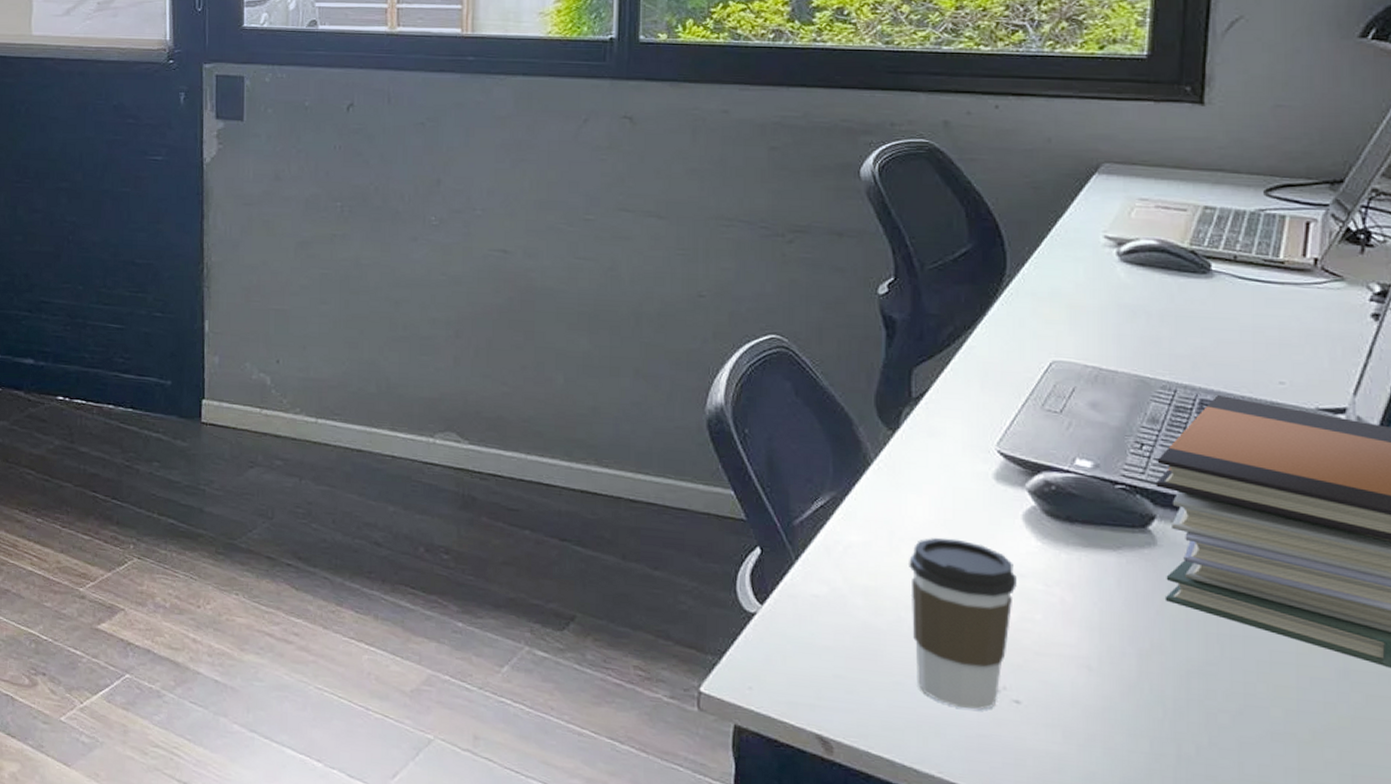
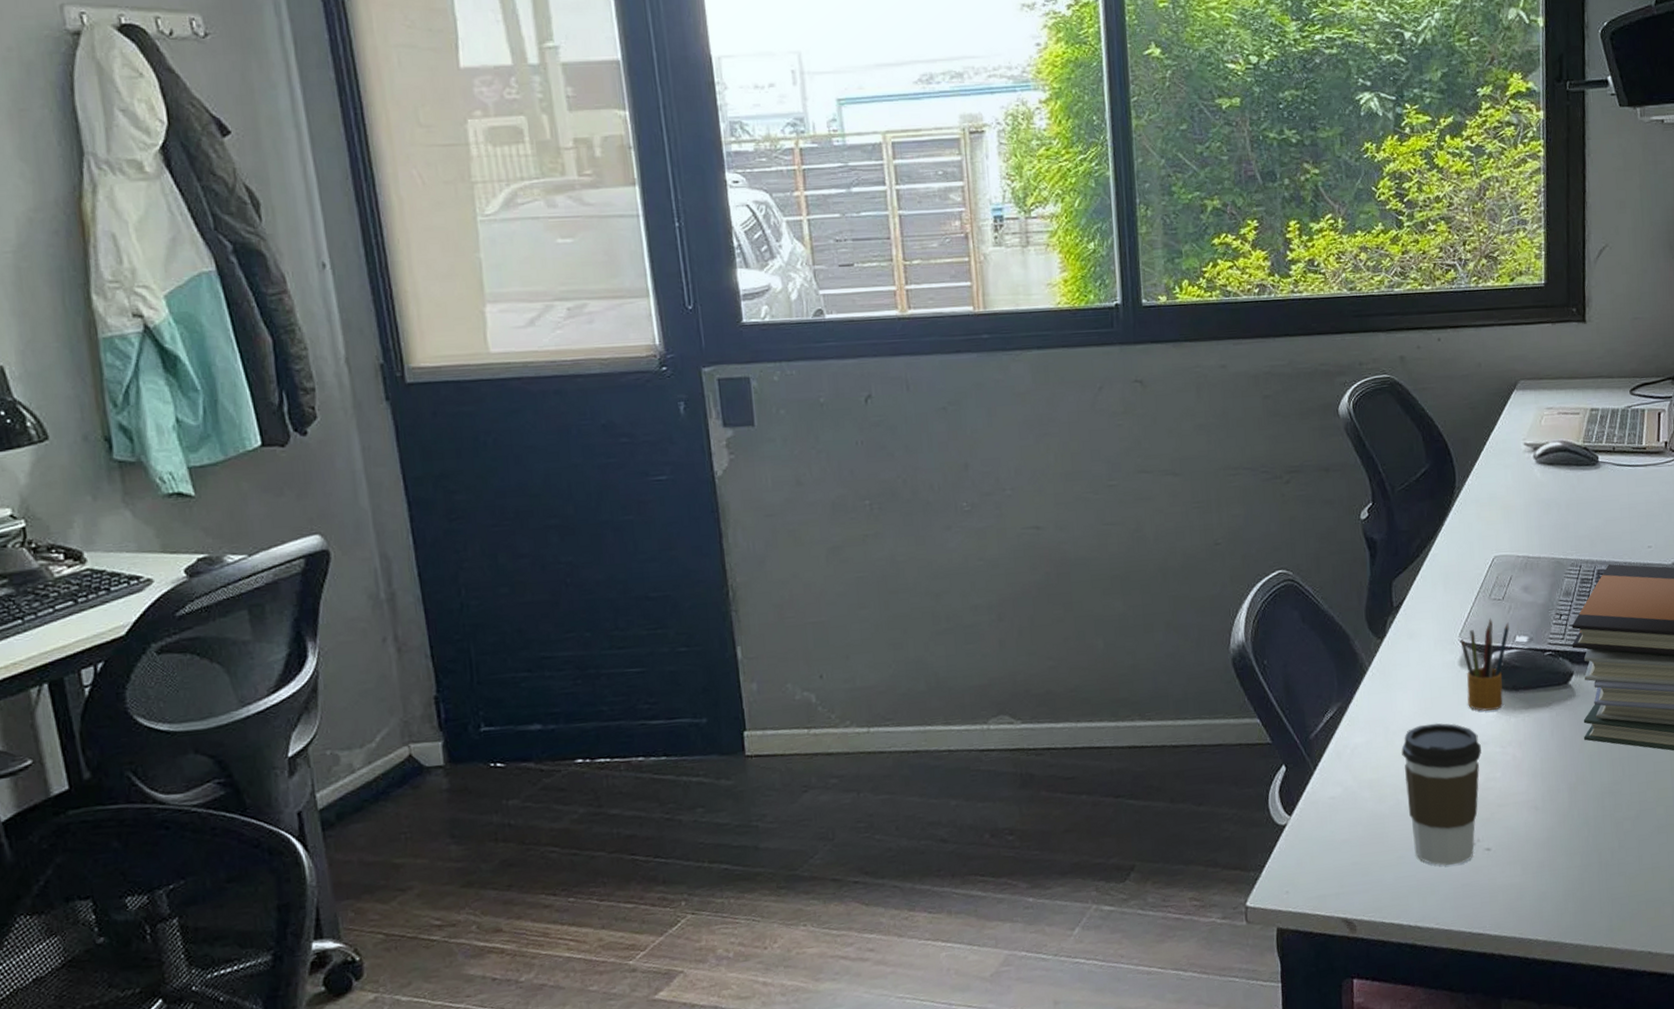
pencil box: none [998,430,1067,540] -> present [1461,617,1509,711]

